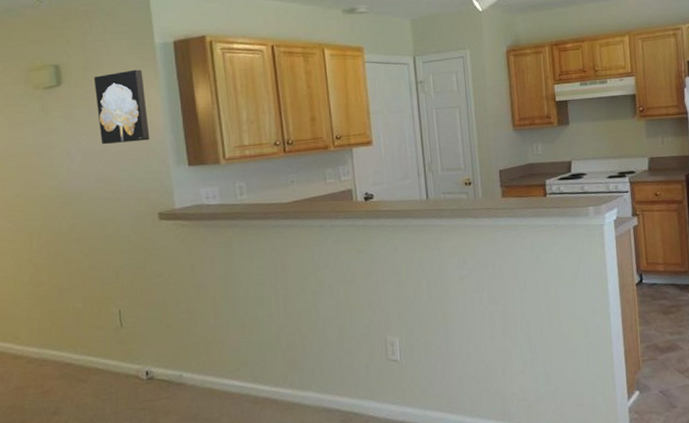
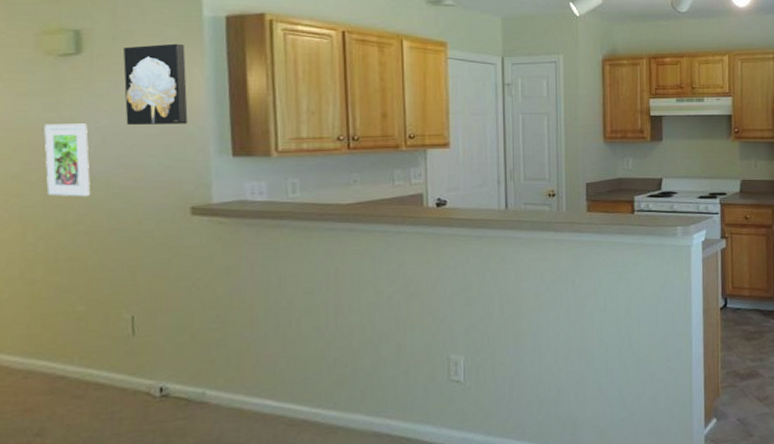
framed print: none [38,145,78,210] -> present [44,123,90,197]

